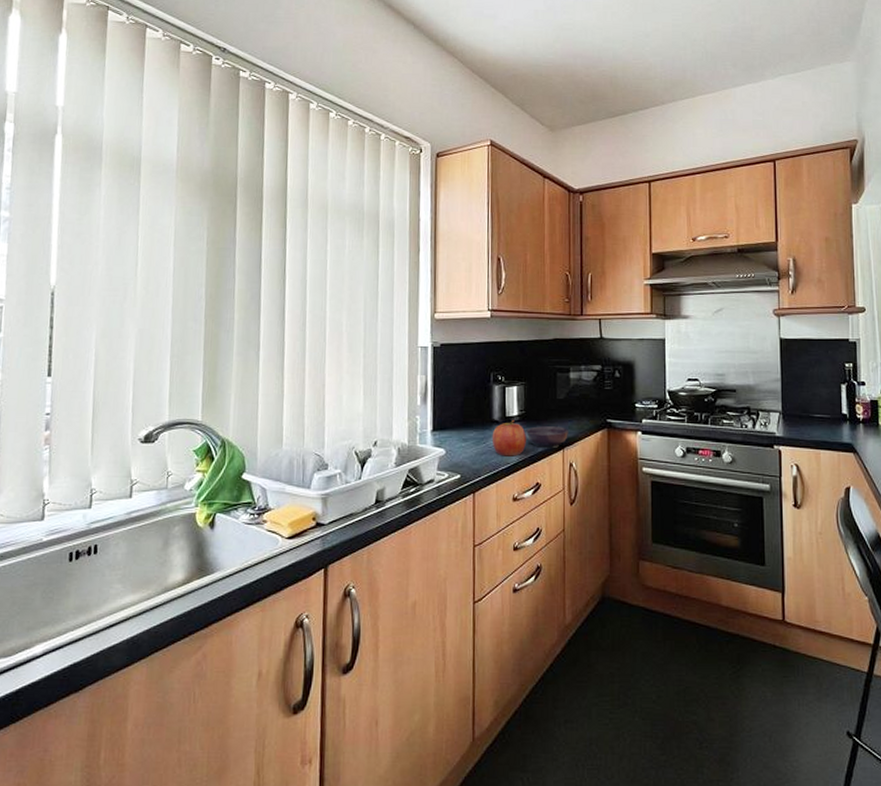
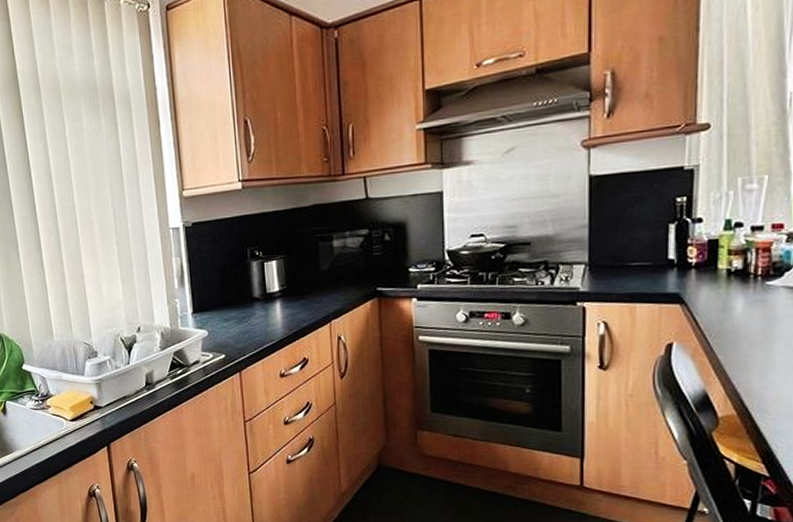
fruit: present [492,419,527,458] -> none [253,295,291,335]
bowl: present [526,426,568,449] -> none [289,299,335,324]

